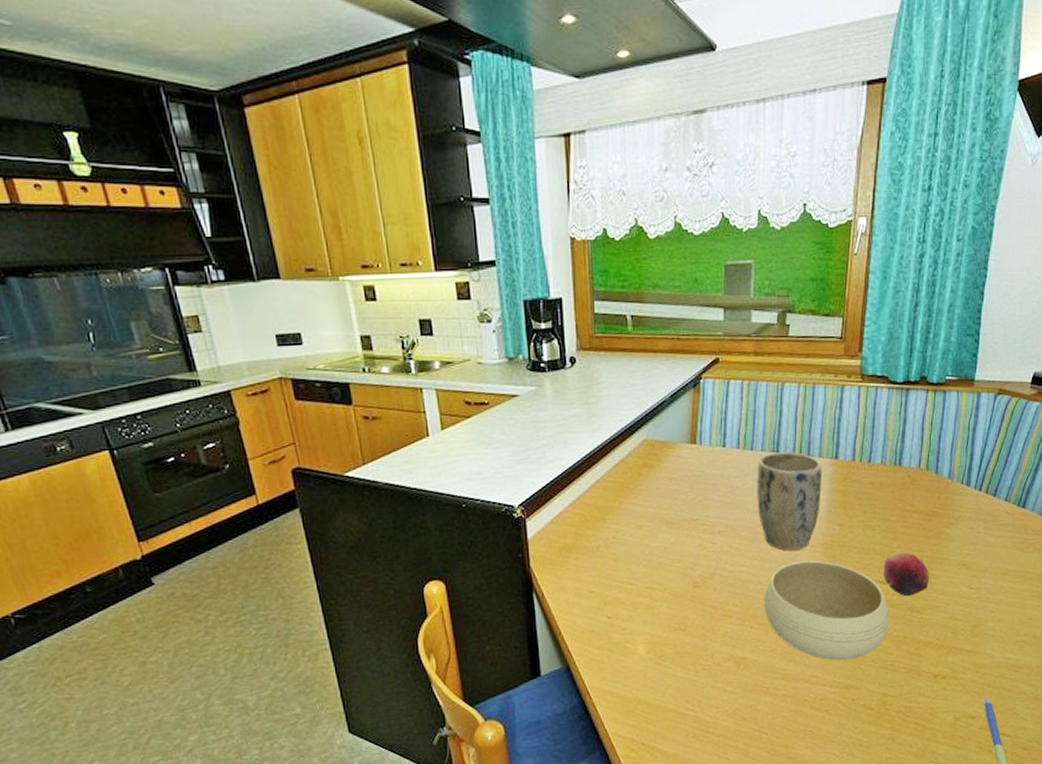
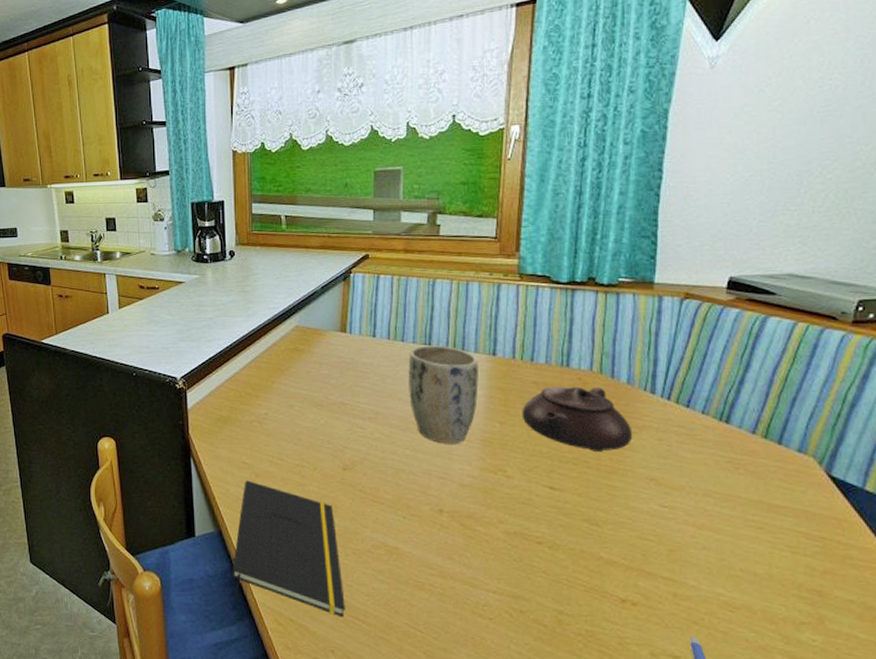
notepad: none [581,609,695,734] -> present [232,480,345,618]
bowl: present [763,560,890,661] -> none [417,456,563,567]
teapot: none [859,483,950,544] -> present [521,386,633,451]
fruit: present [884,551,930,596] -> none [553,457,611,507]

